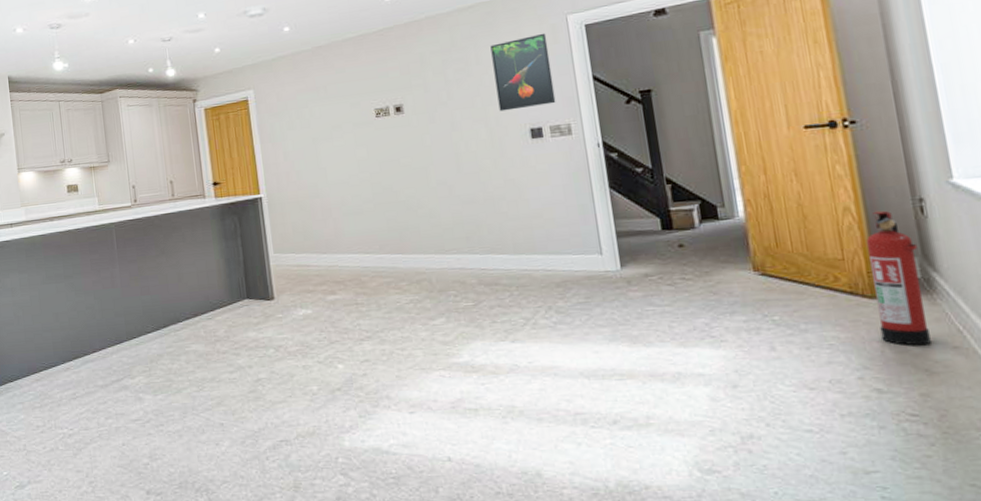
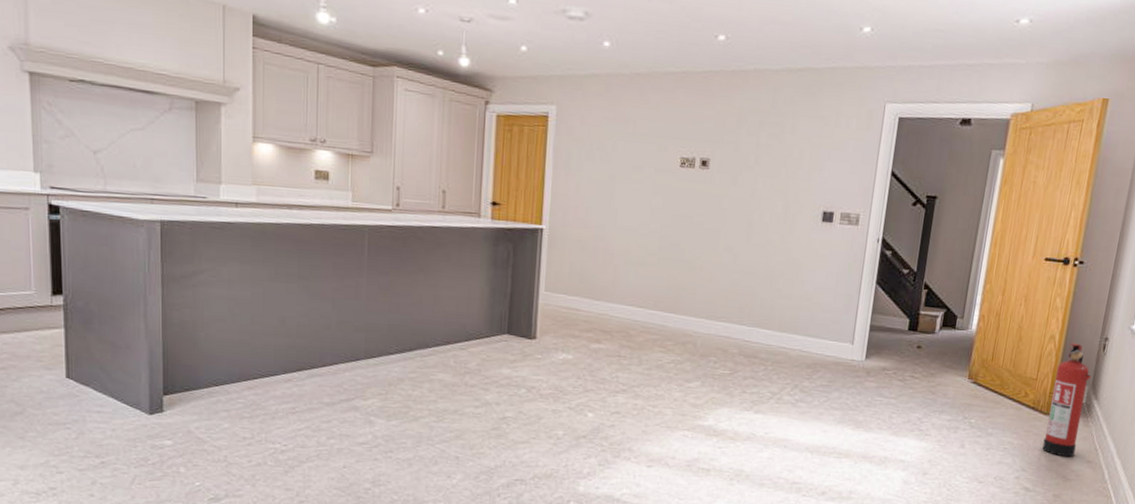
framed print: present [490,33,556,112] -> none [800,116,863,191]

